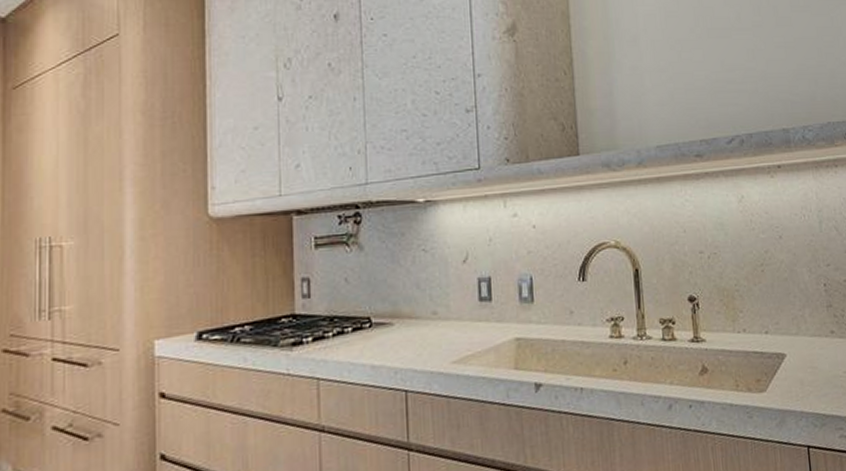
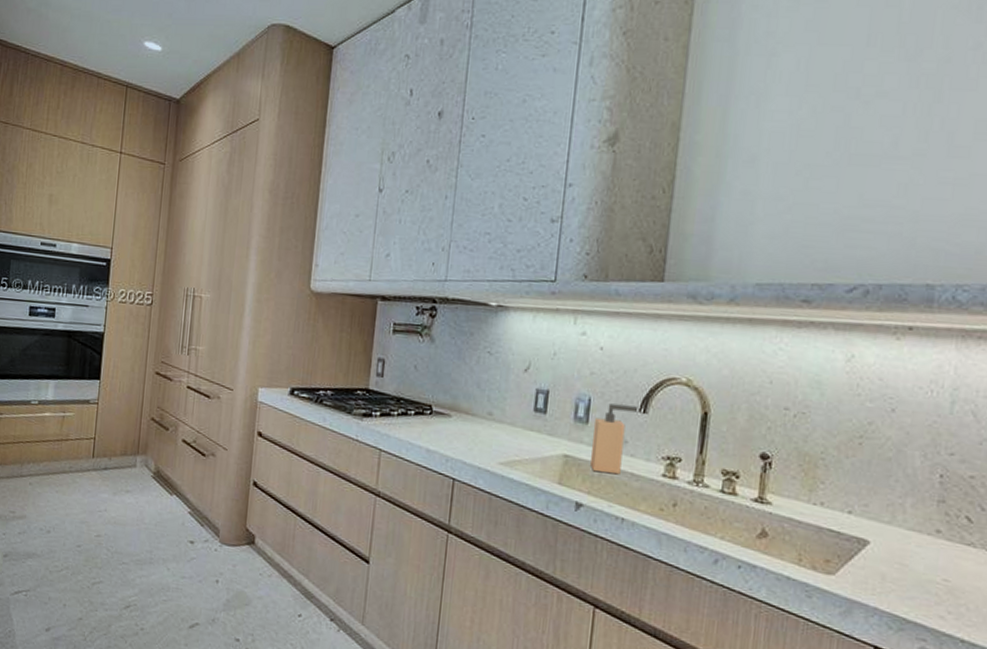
soap dispenser: none [538,276,578,349] -> present [590,403,639,475]

